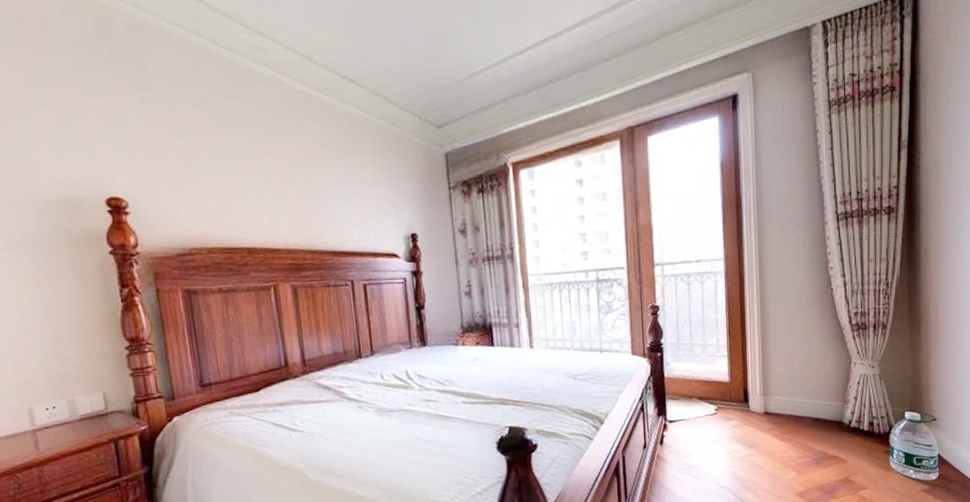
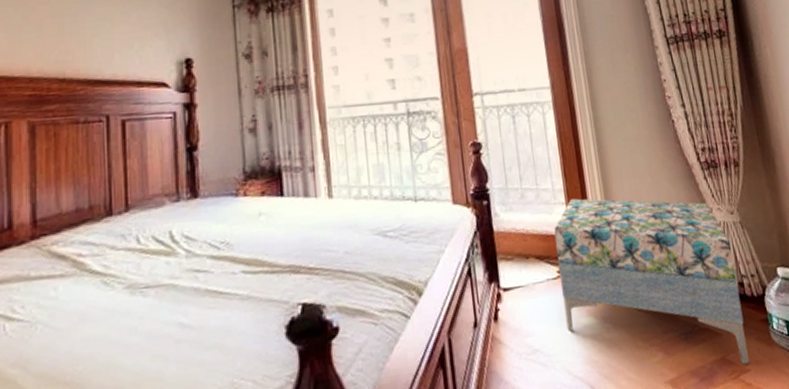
ottoman: none [715,352,868,484] -> present [553,198,749,365]

